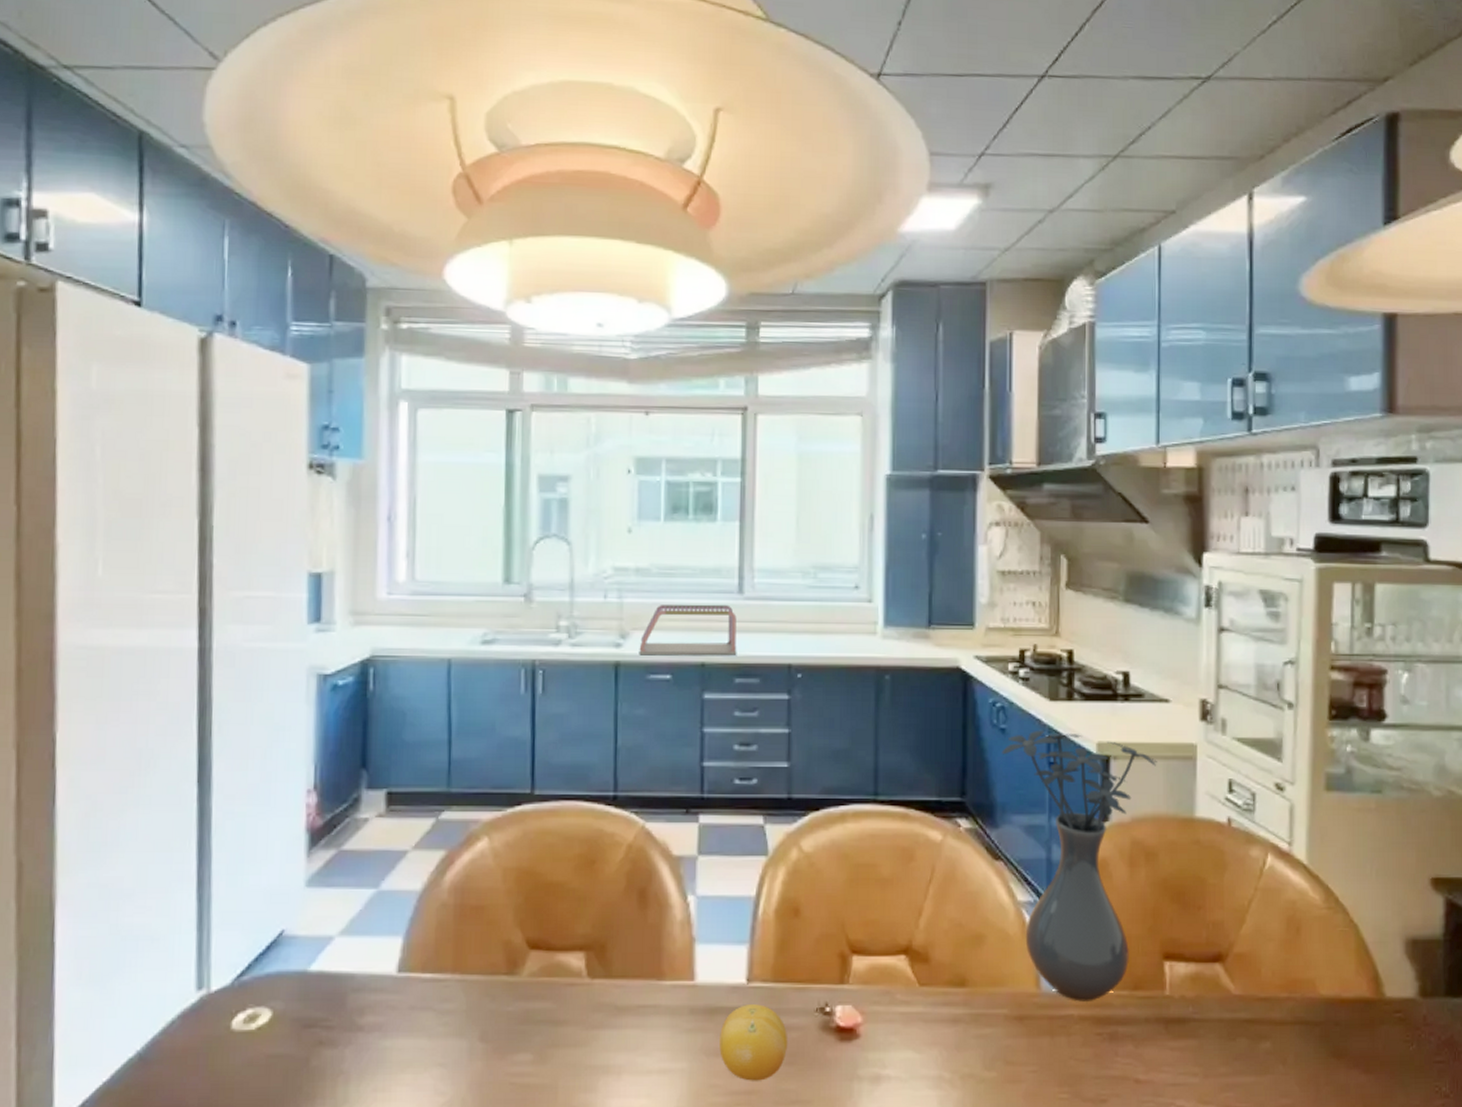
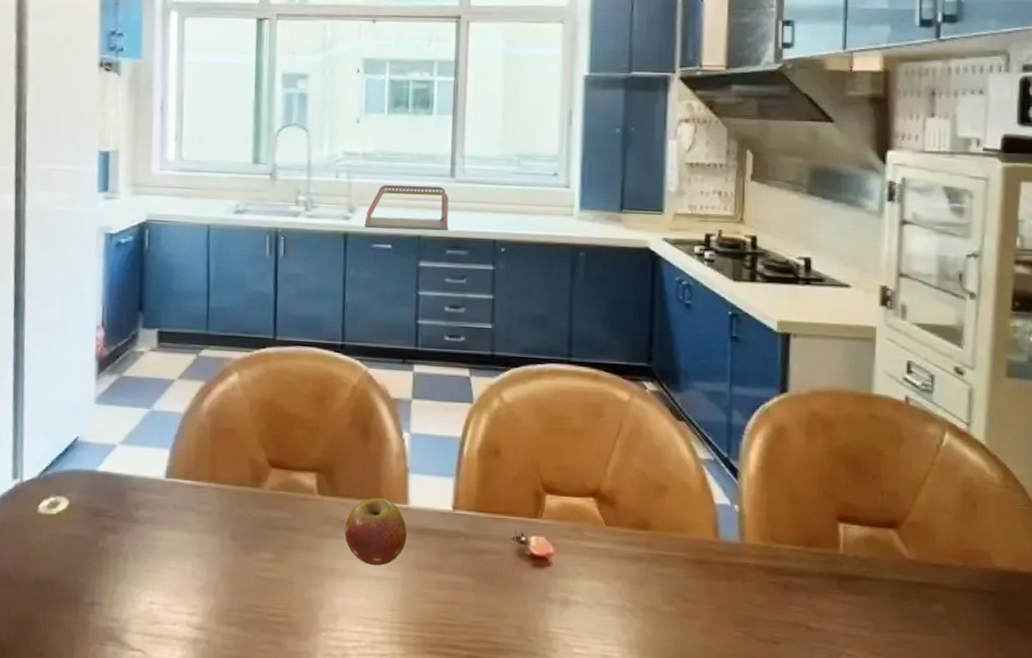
fruit: none [620,975,694,1056] -> present [344,497,407,565]
fruit: present [719,1004,788,1081] -> none [428,528,488,594]
vase: present [1002,730,1157,1002] -> none [686,307,836,553]

